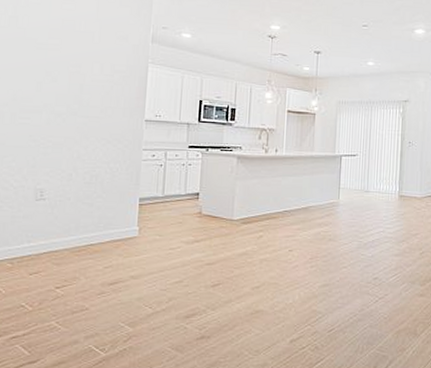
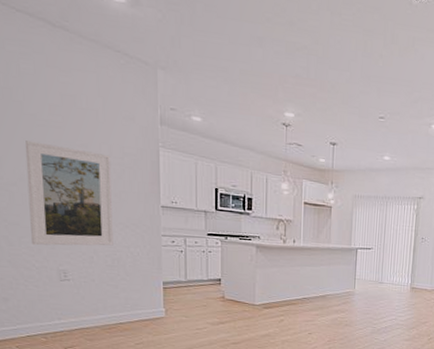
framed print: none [14,63,102,165] -> present [24,141,113,246]

